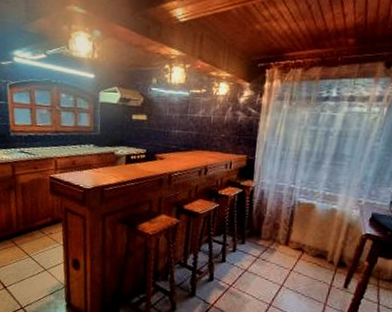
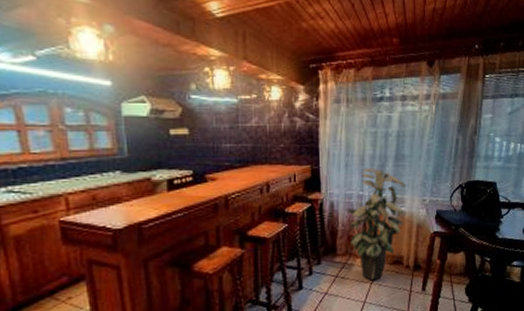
indoor plant: none [274,163,341,269] -> present [345,168,405,281]

